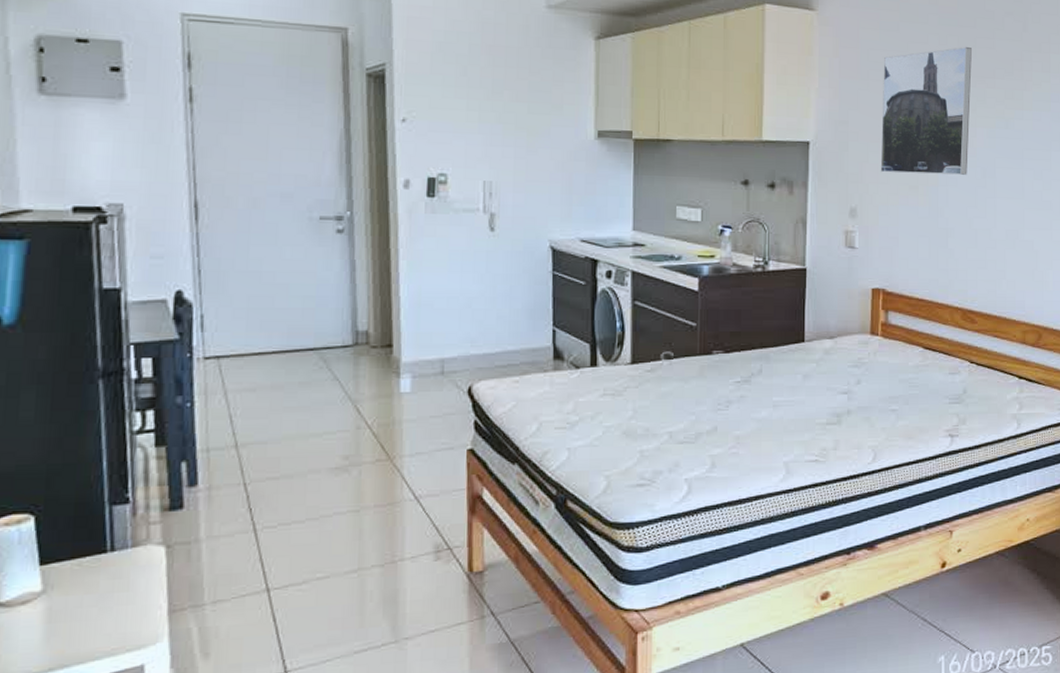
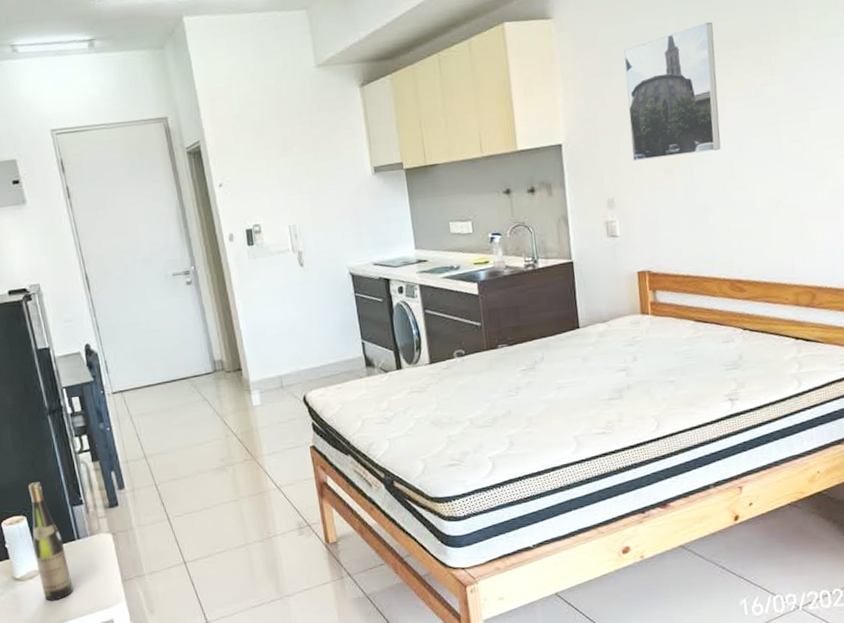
wine bottle: none [36,468,90,638] -> present [28,482,74,601]

